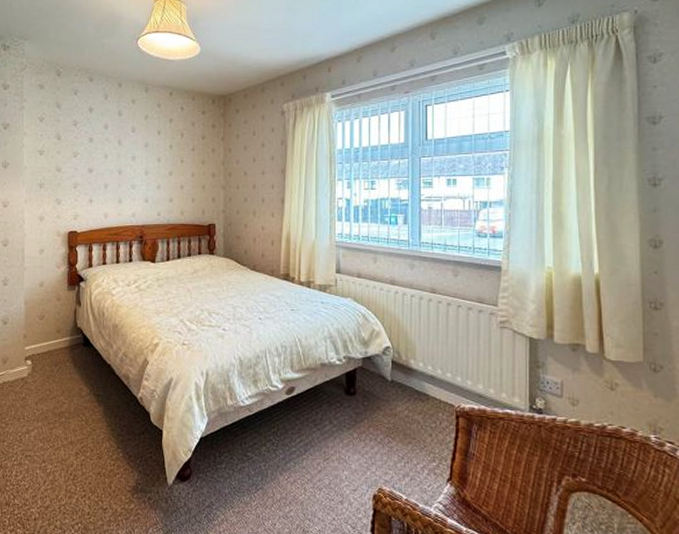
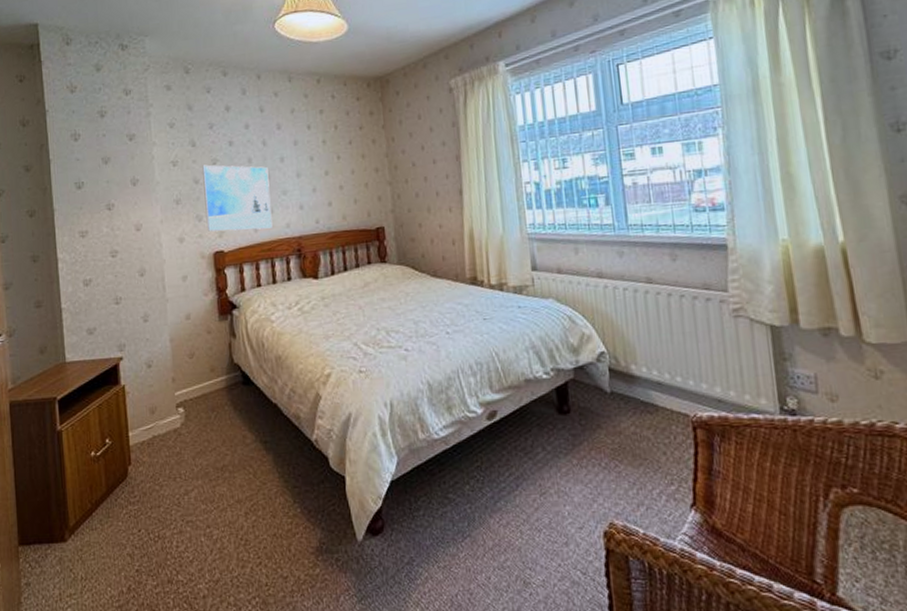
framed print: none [64,156,121,216] -> present [202,164,273,232]

